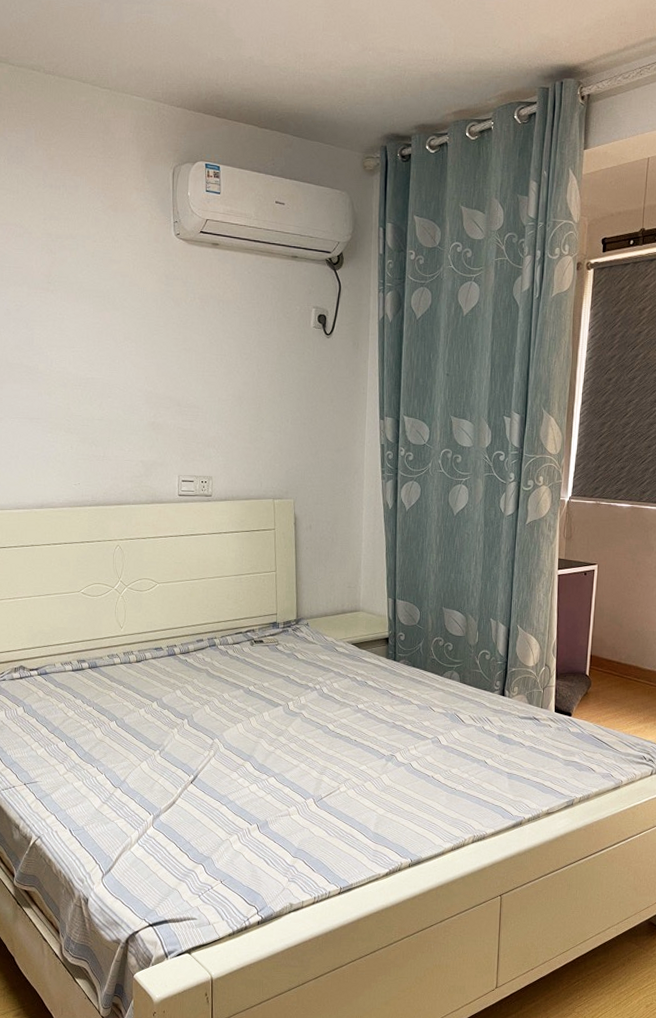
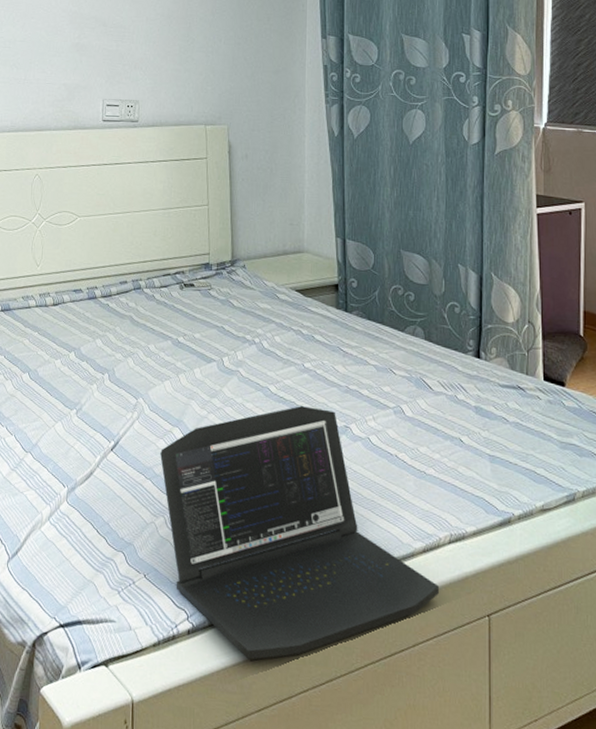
laptop: none [234,740,463,942] -> present [160,406,440,662]

